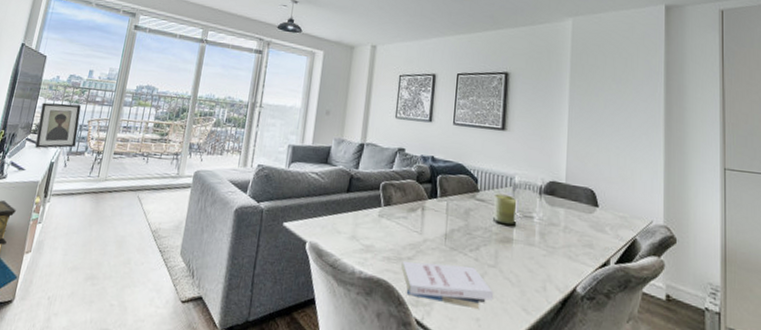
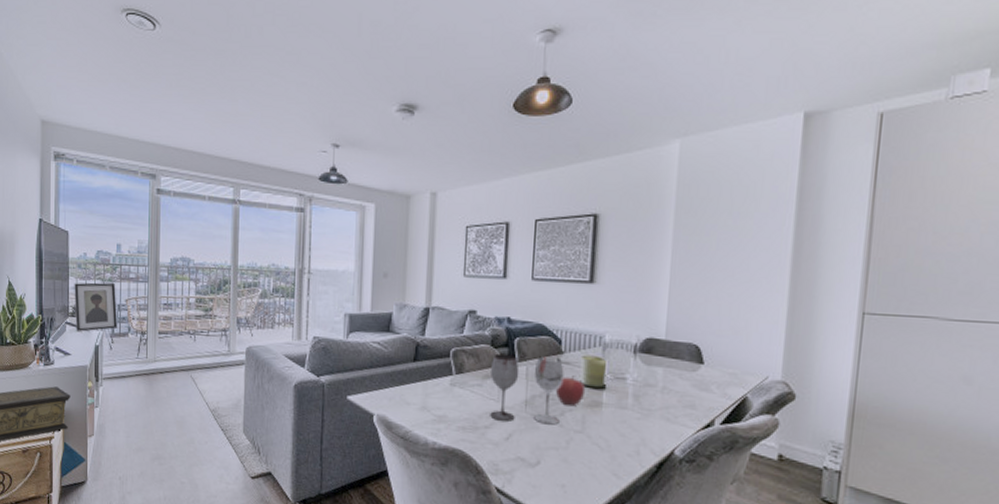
books: present [401,260,494,309] -> none [478,429,581,475]
wineglass: none [413,188,480,259] -> present [490,353,564,425]
fruit: none [471,212,499,241] -> present [555,376,586,405]

